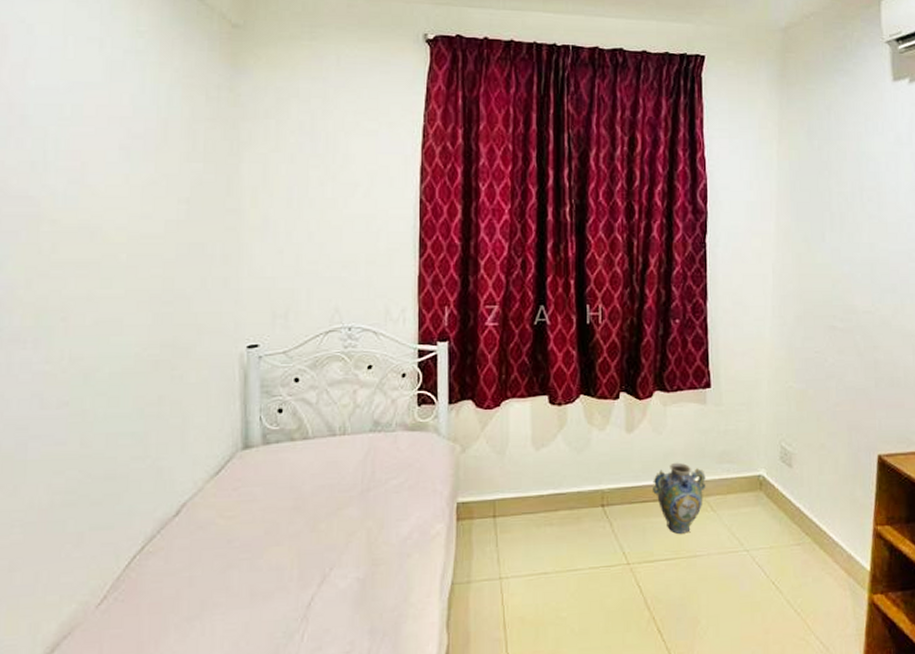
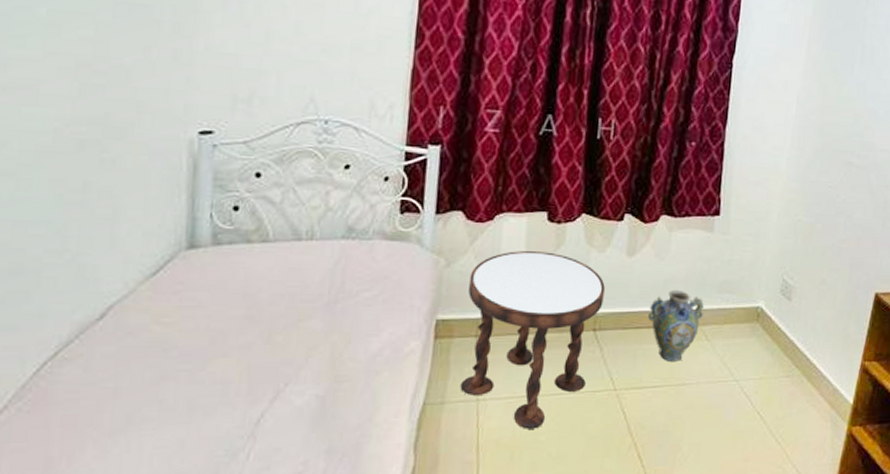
side table: none [483,433,608,606] -> present [460,251,605,429]

